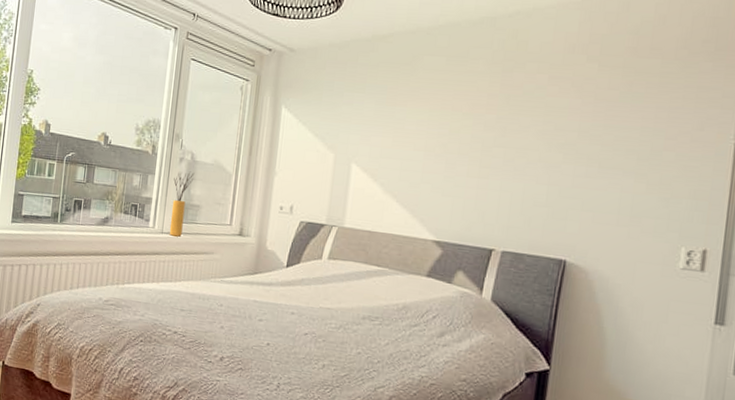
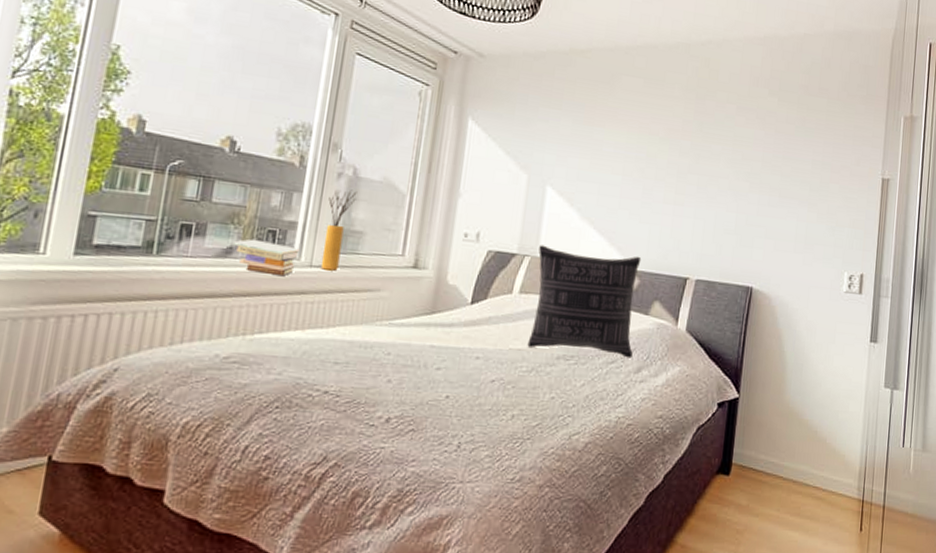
books: none [109,211,154,241] -> present [234,239,300,277]
pillow: none [335,216,444,323] -> present [527,245,642,359]

